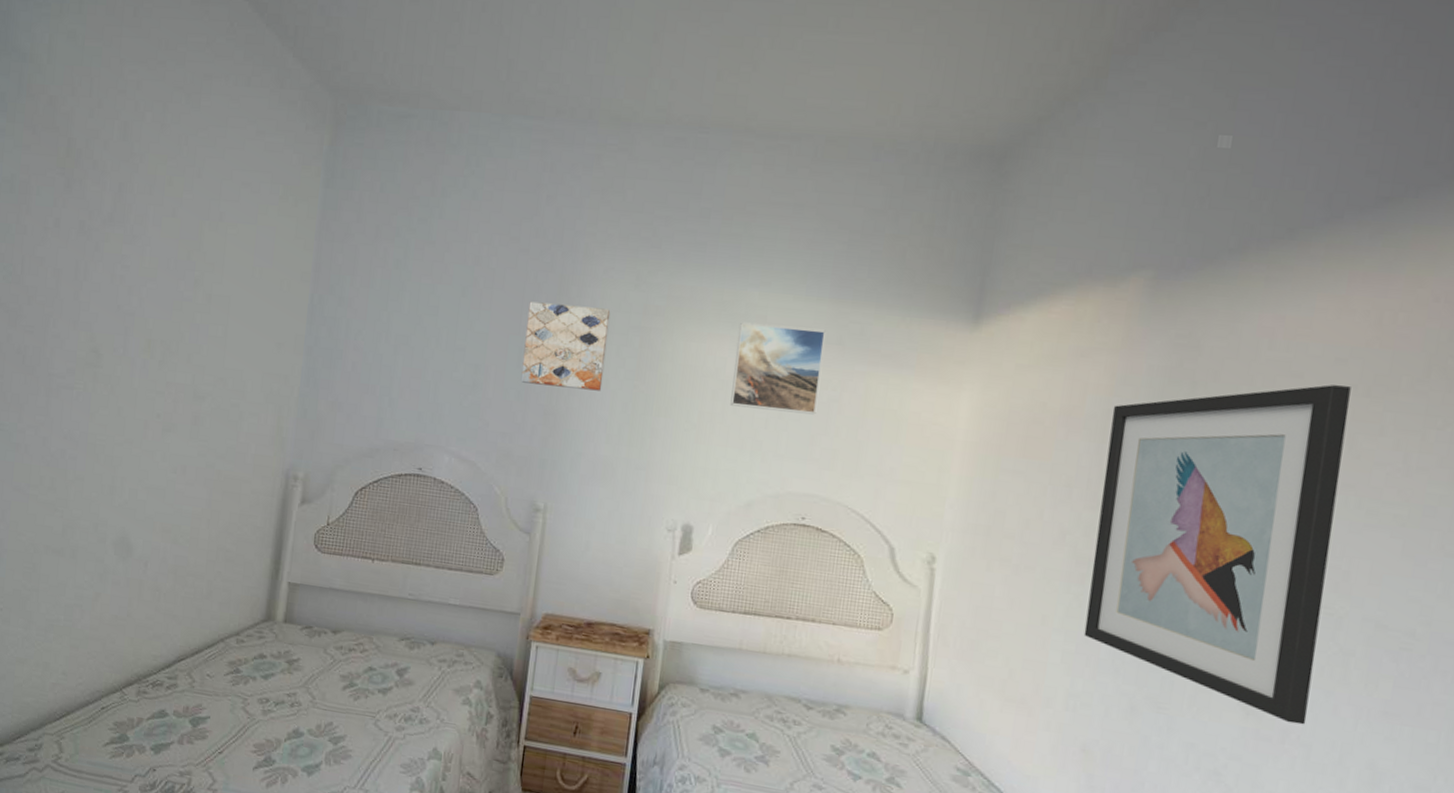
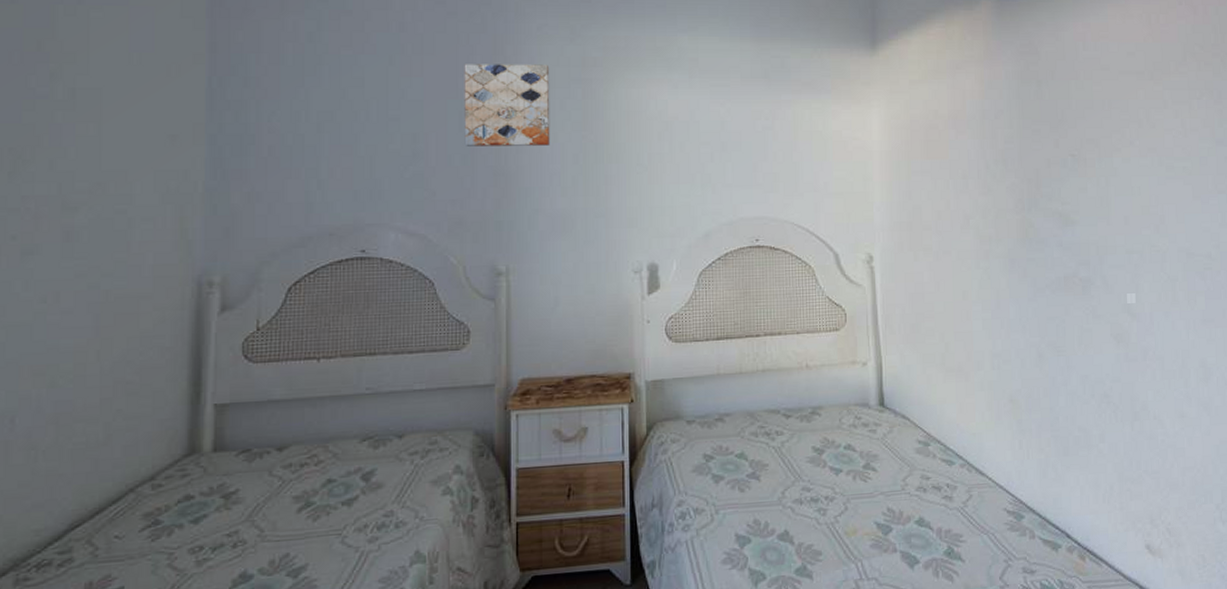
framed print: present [730,322,826,415] -> none [674,65,754,144]
wall art: present [1084,384,1351,725] -> none [986,73,1157,343]

